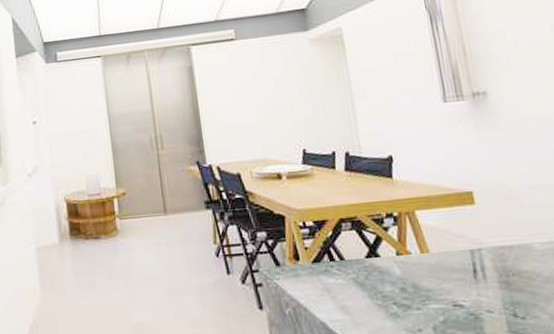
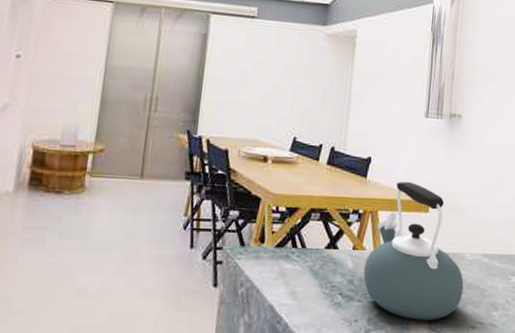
kettle: none [413,174,542,324] -> present [363,182,464,321]

